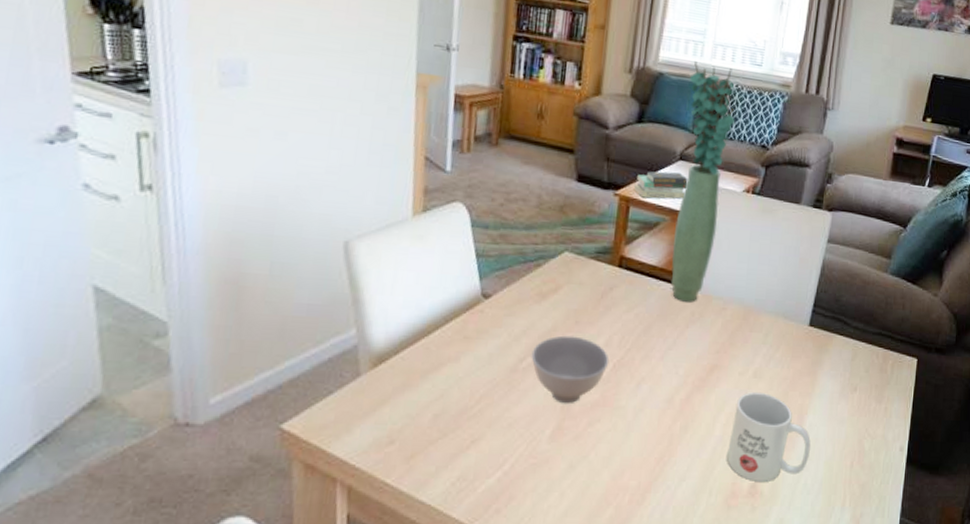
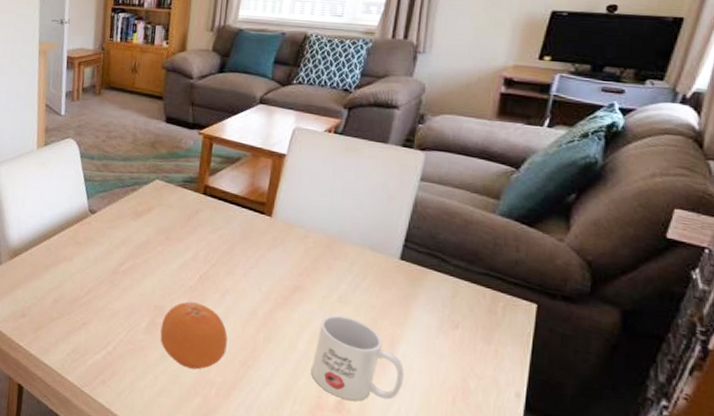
bowl: present [531,335,610,403] -> none [129,248,196,304]
fruit: none [567,397,643,476] -> present [160,302,228,370]
books: present [633,171,688,199] -> none [216,113,268,138]
vase: present [670,60,736,302] -> none [252,16,316,229]

